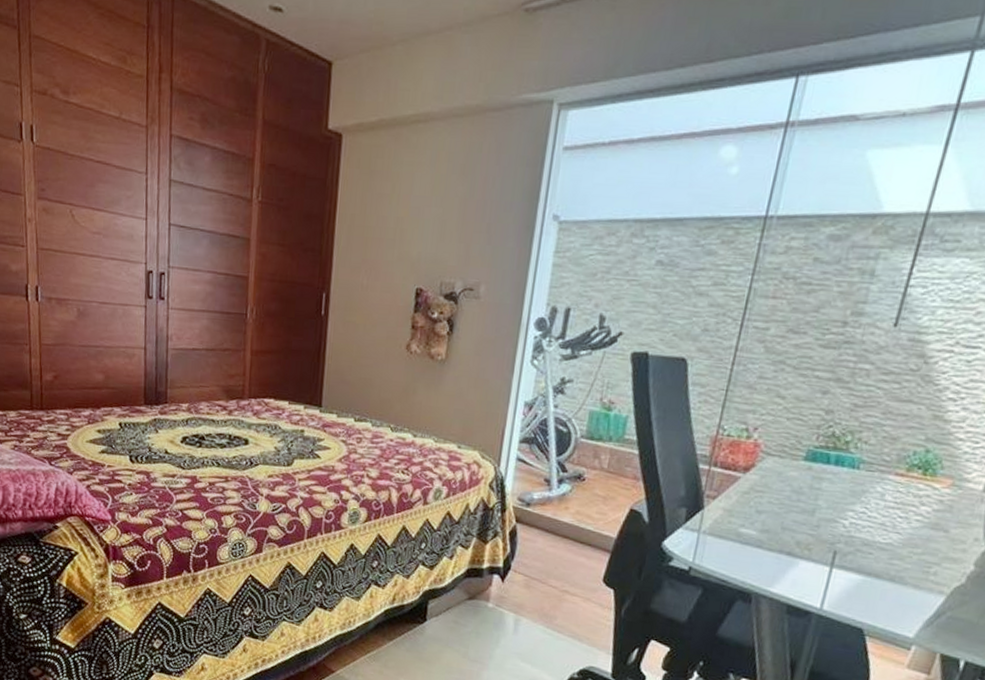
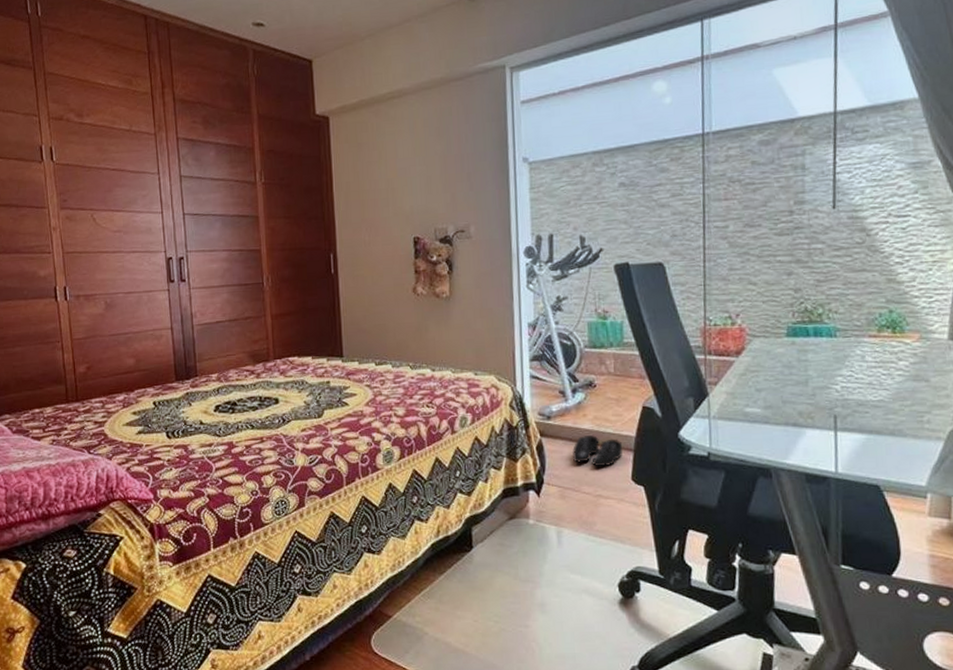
shoe: none [545,529,600,564] -> present [571,434,622,467]

